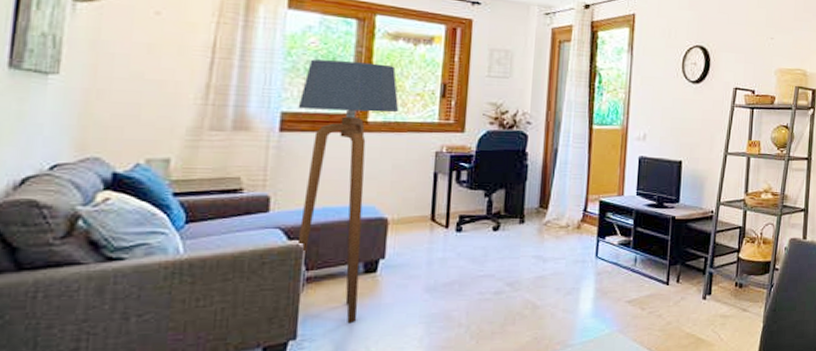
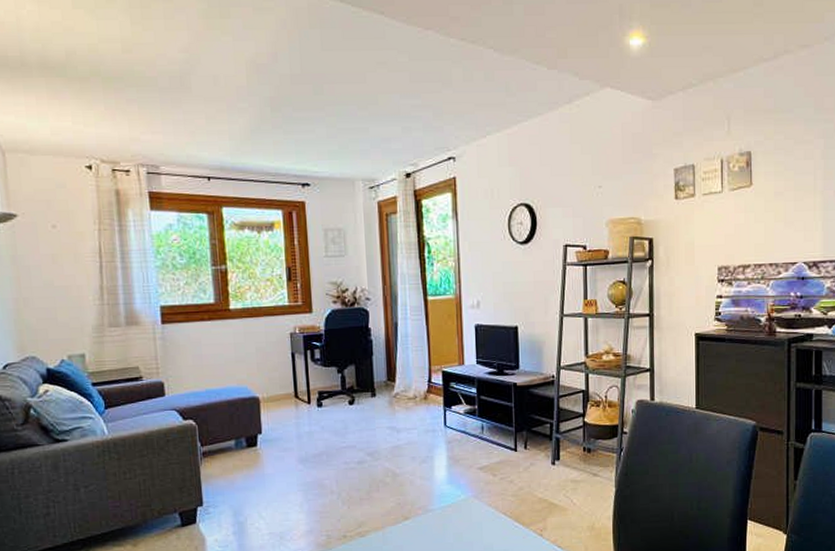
floor lamp: present [297,59,399,324] -> none [172,254,254,492]

